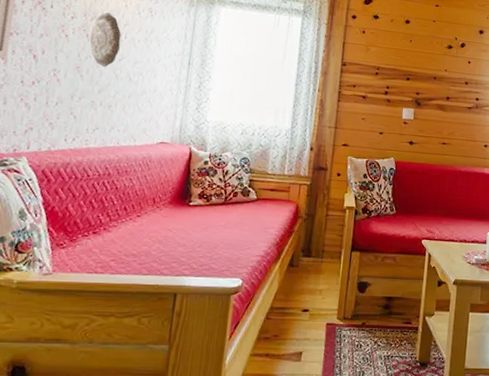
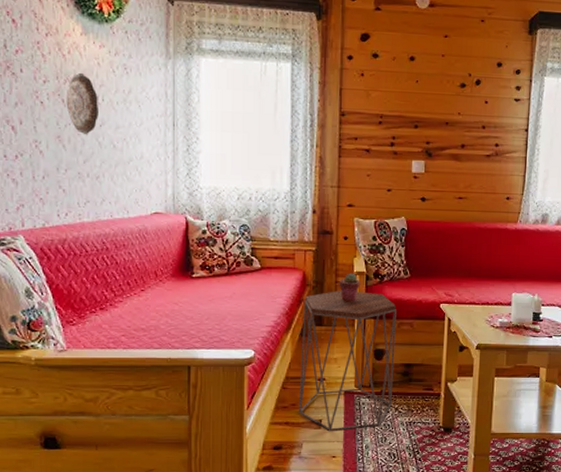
side table: none [280,223,382,365] -> present [298,290,397,432]
potted succulent: none [329,207,350,235] -> present [339,273,360,302]

